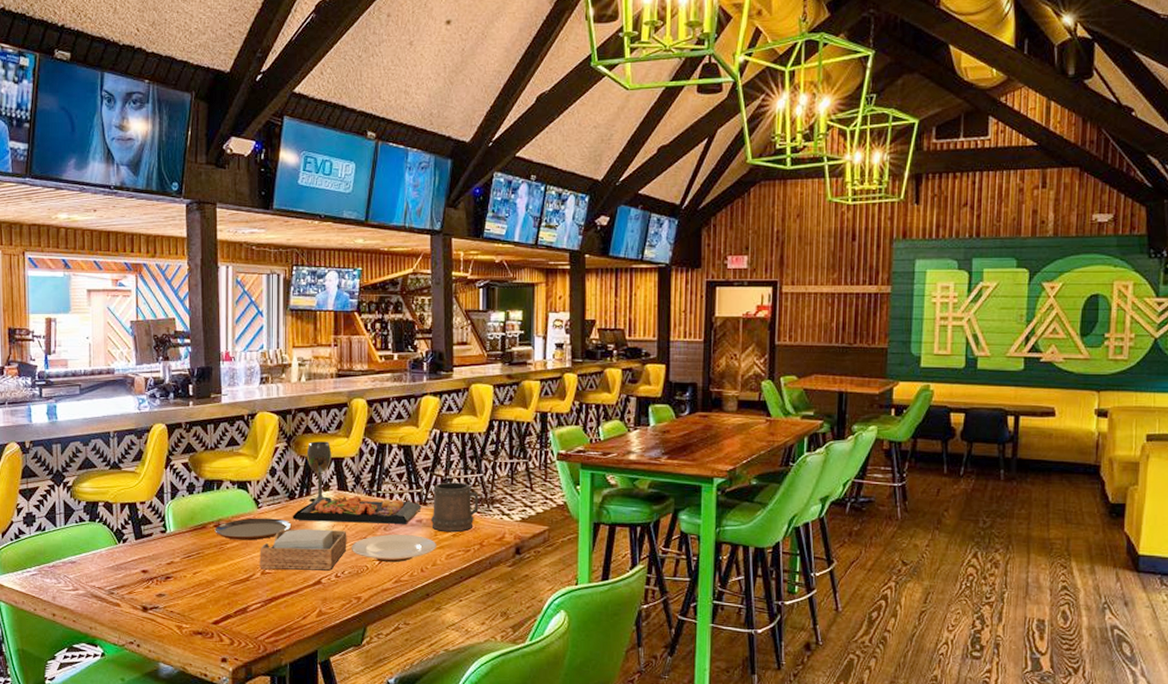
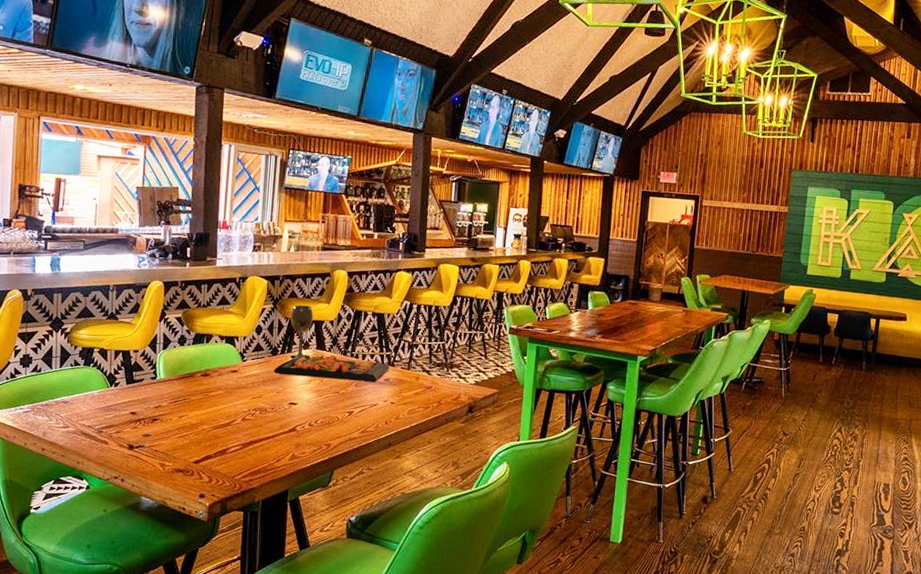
plate: present [215,518,292,540] -> none [201,369,273,390]
napkin holder: present [259,529,347,572] -> none [241,381,322,421]
plate: present [351,534,437,563] -> none [324,390,401,415]
beer mug: present [430,482,479,533] -> none [396,347,440,392]

